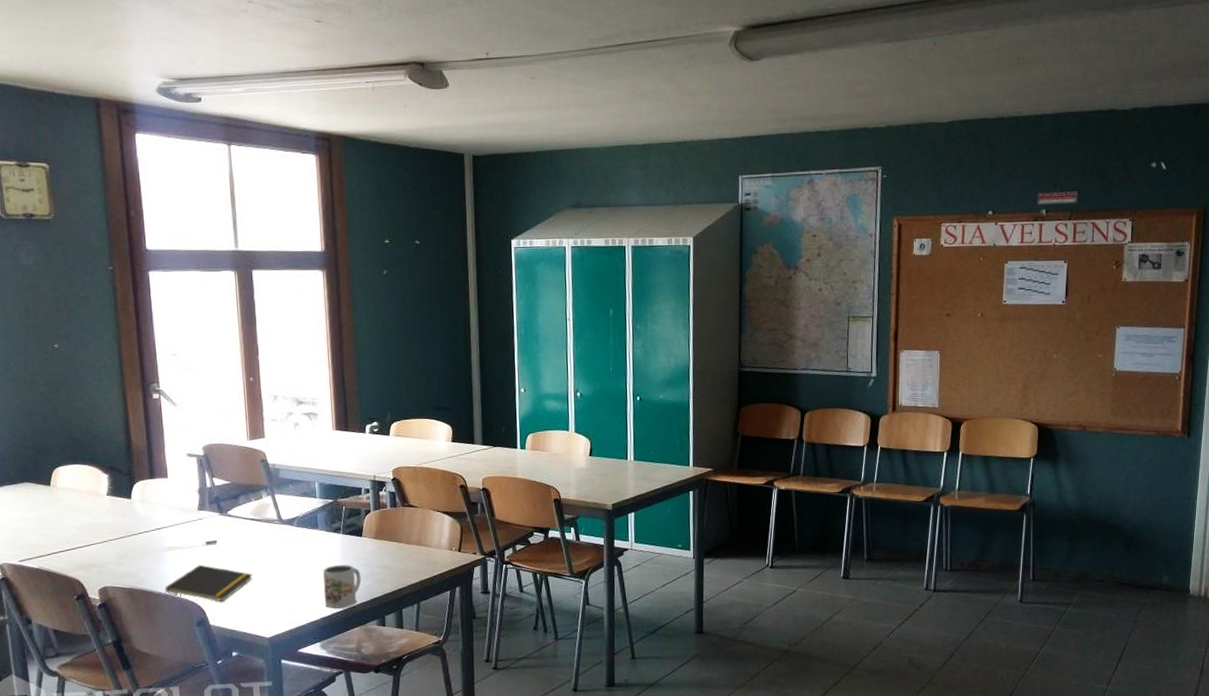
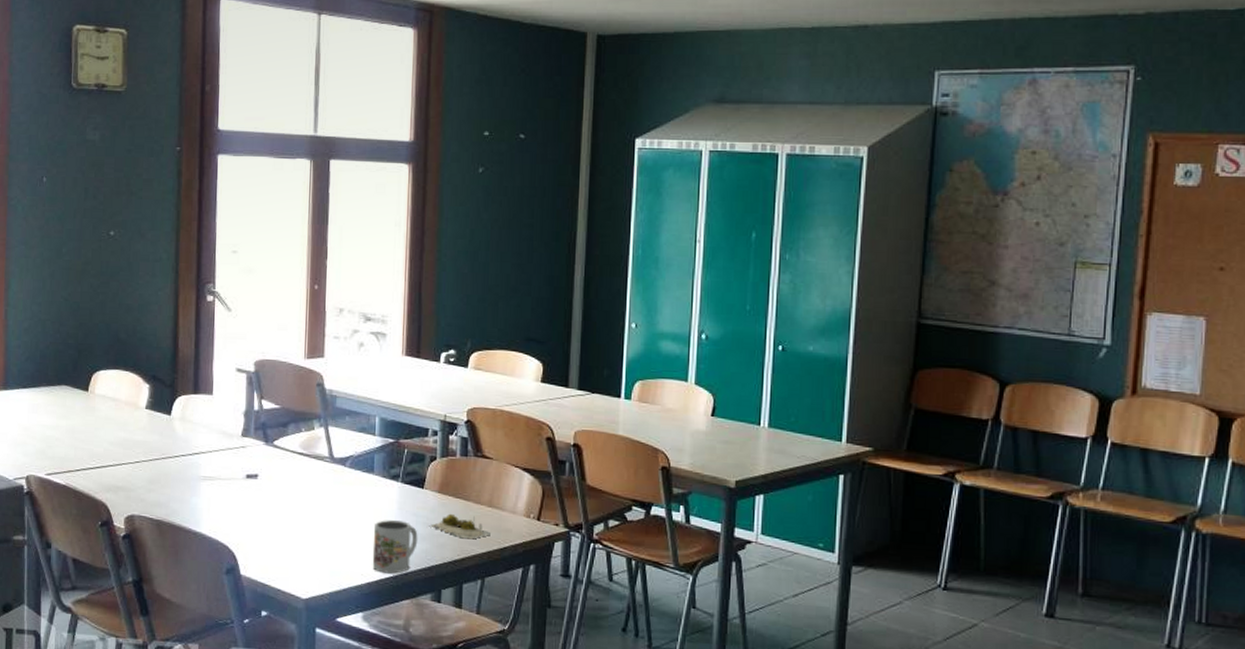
notepad: present [165,564,253,602] -> none [195,501,294,549]
succulent plant: none [369,554,421,573] -> present [429,513,490,539]

